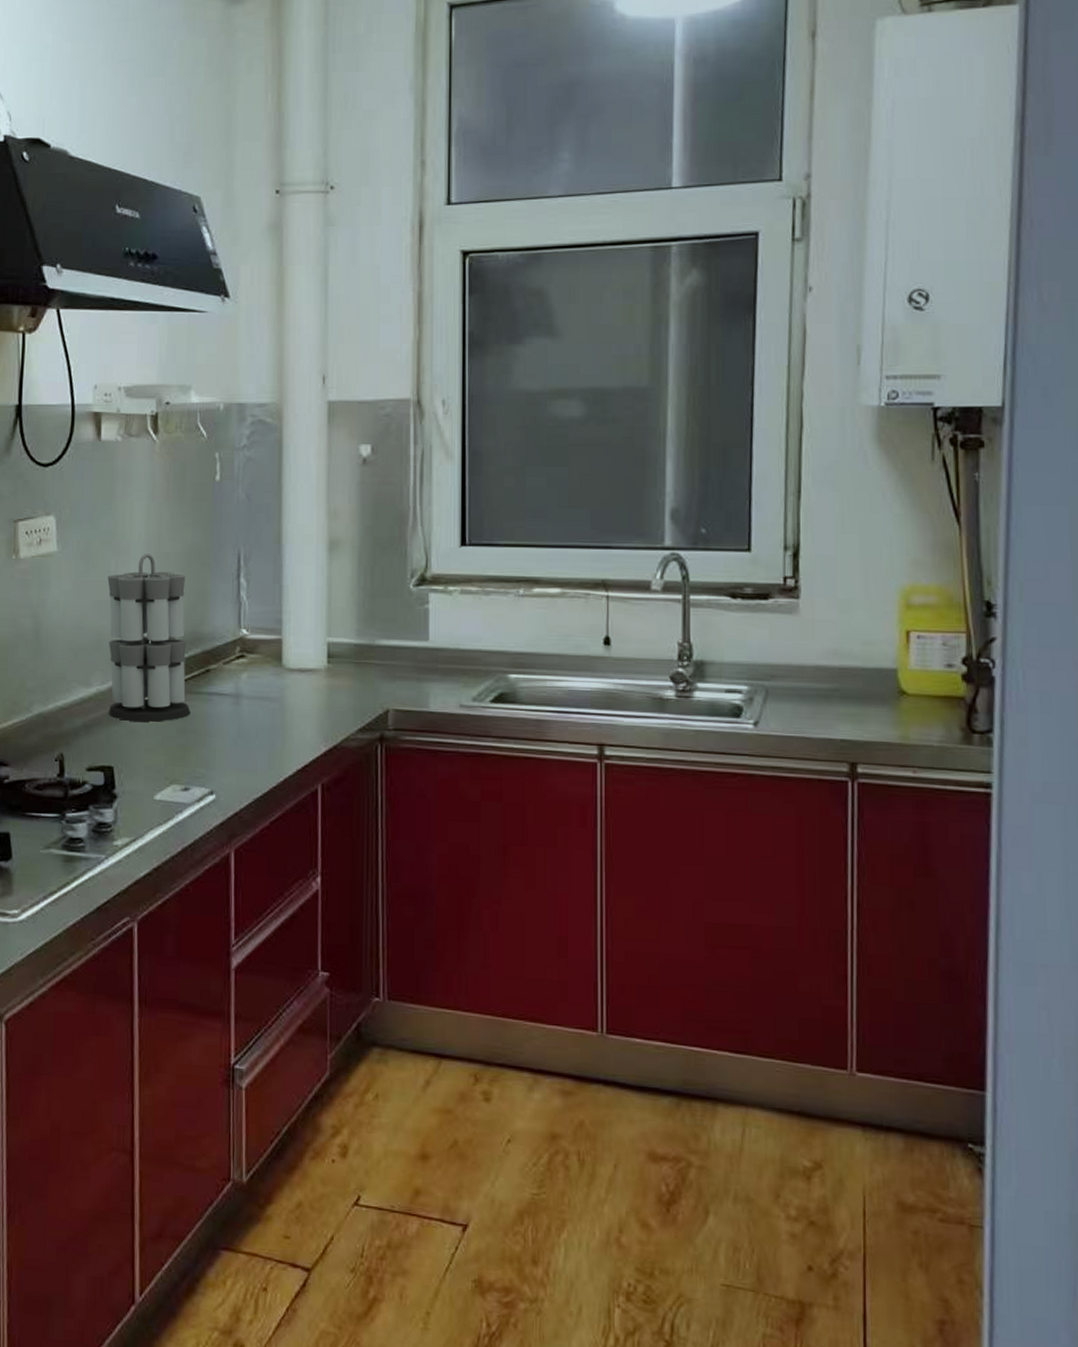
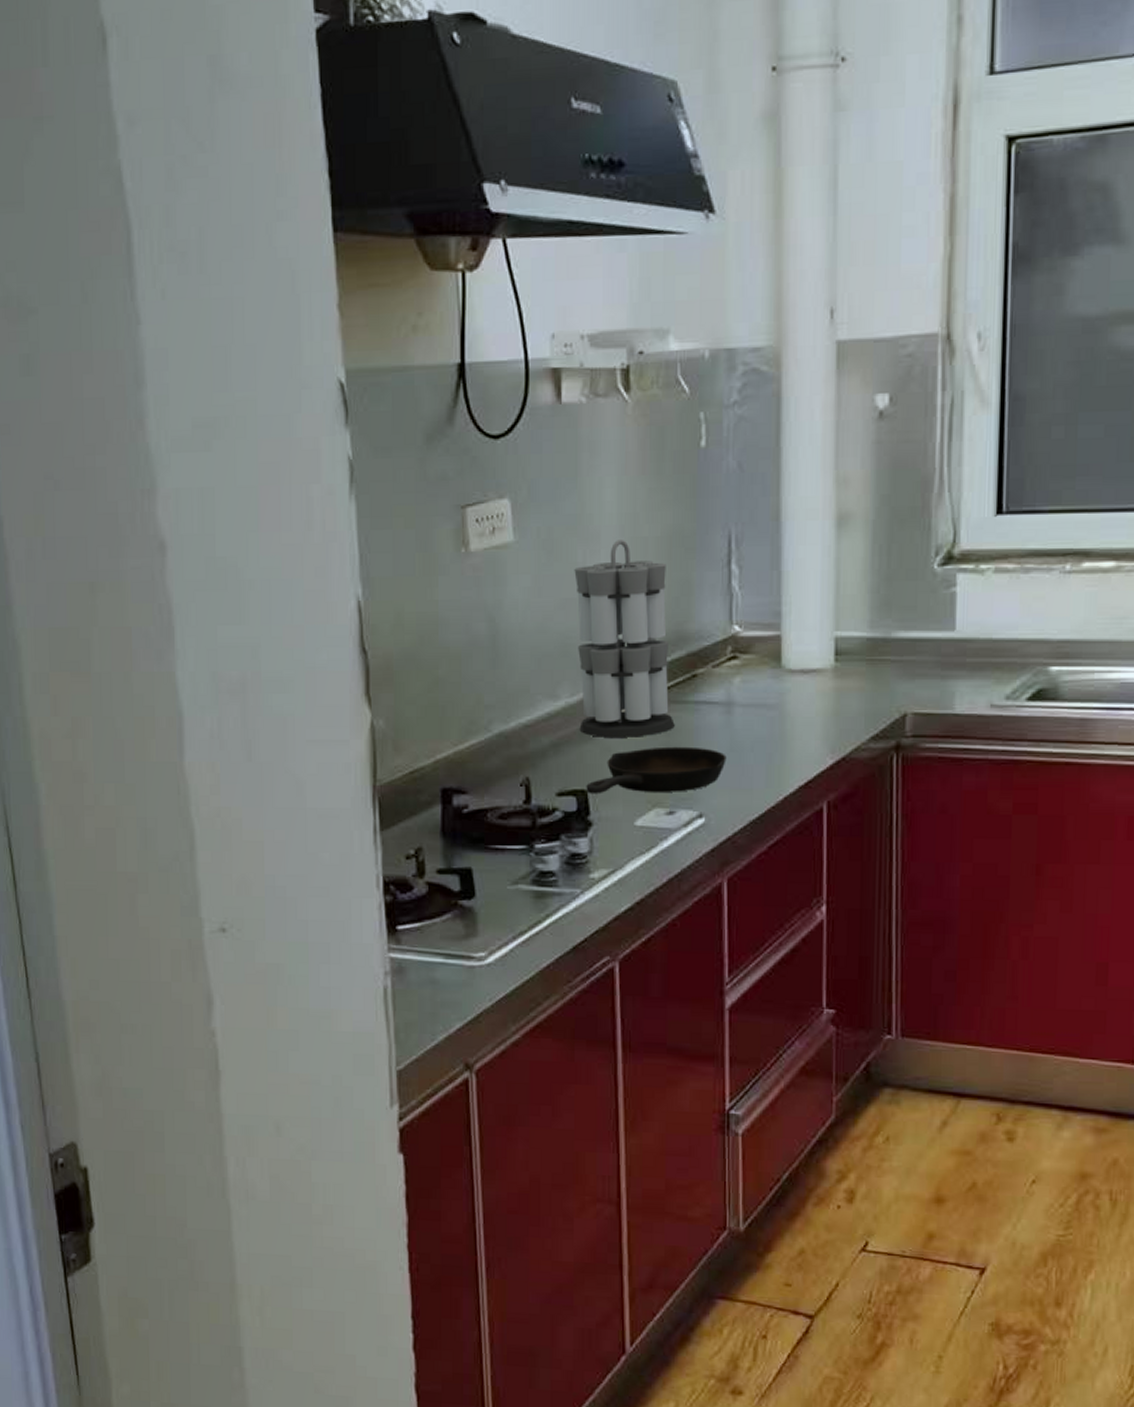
frying pan: none [112,731,235,771] -> present [586,746,727,794]

